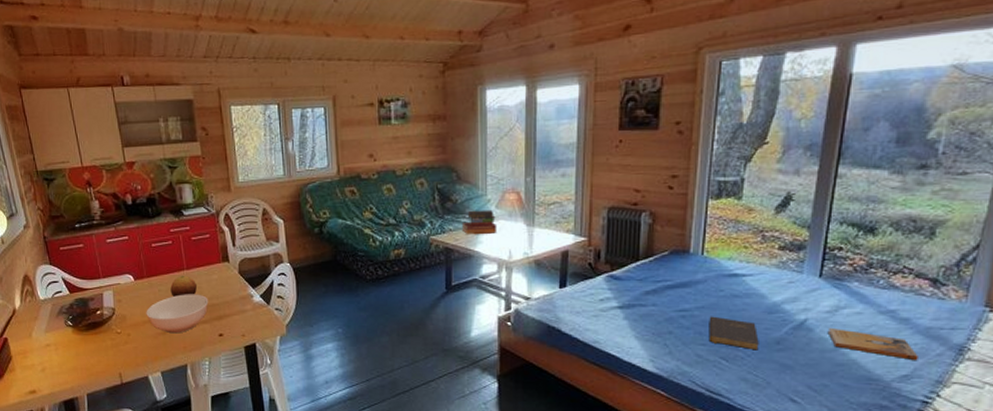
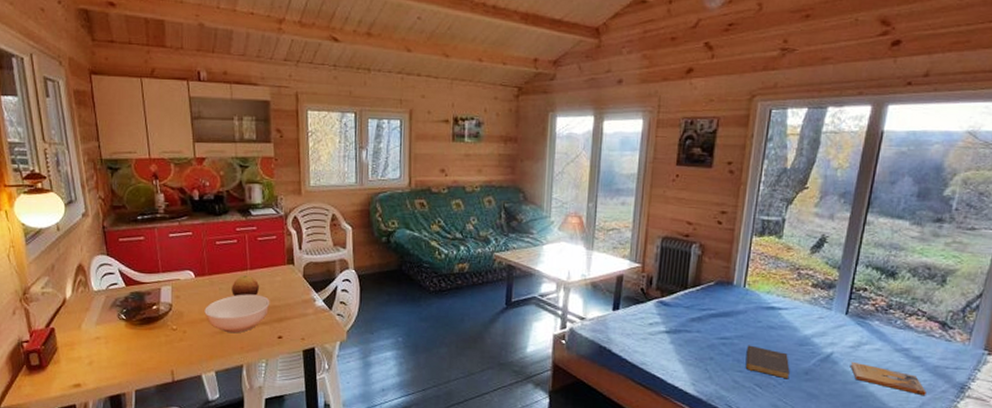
books: present [461,209,498,235] -> none [525,230,559,254]

